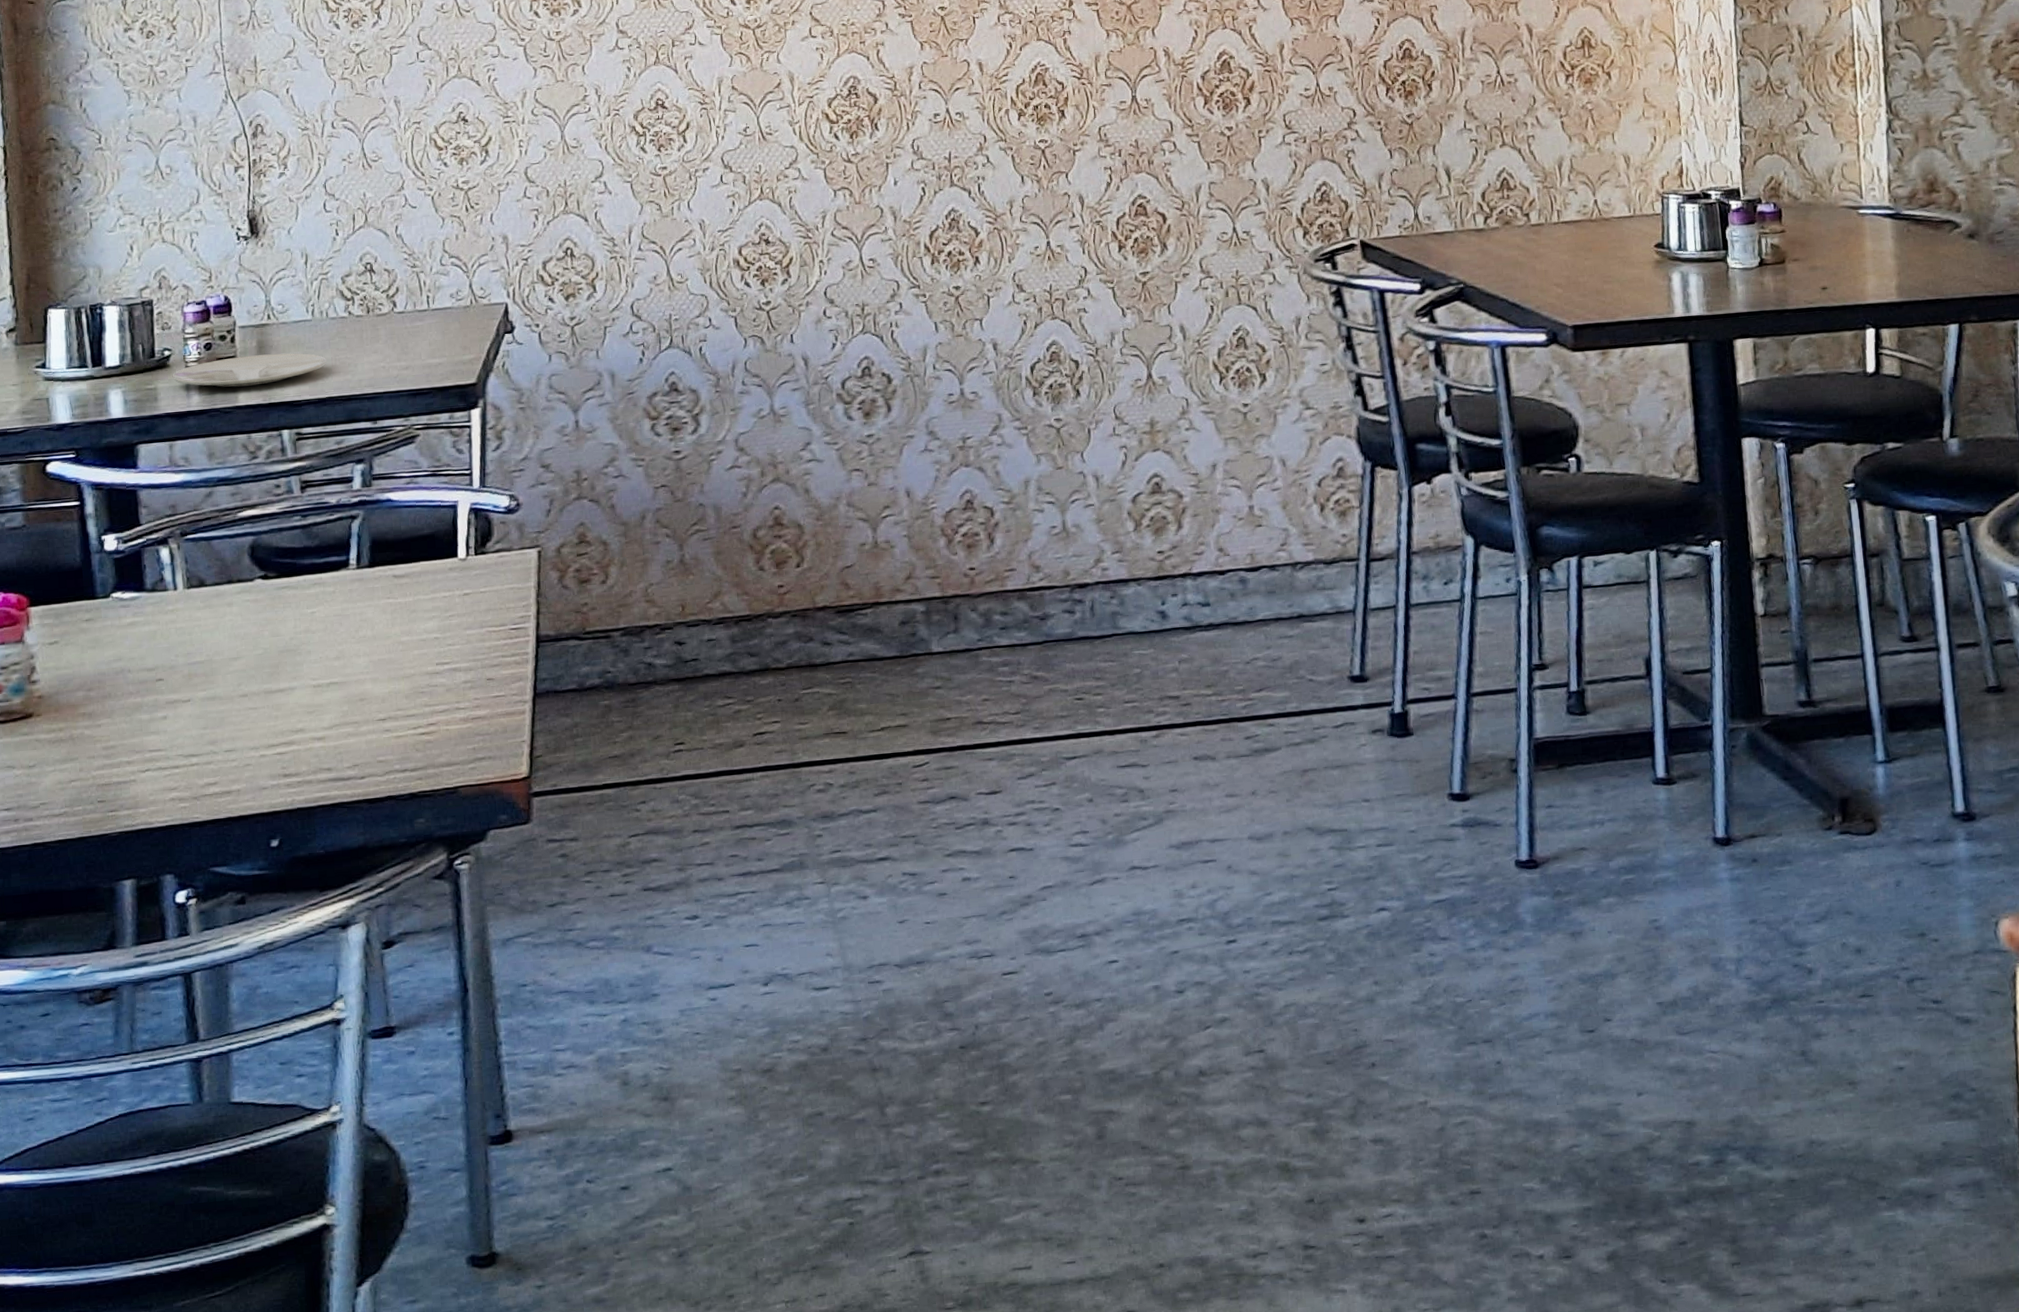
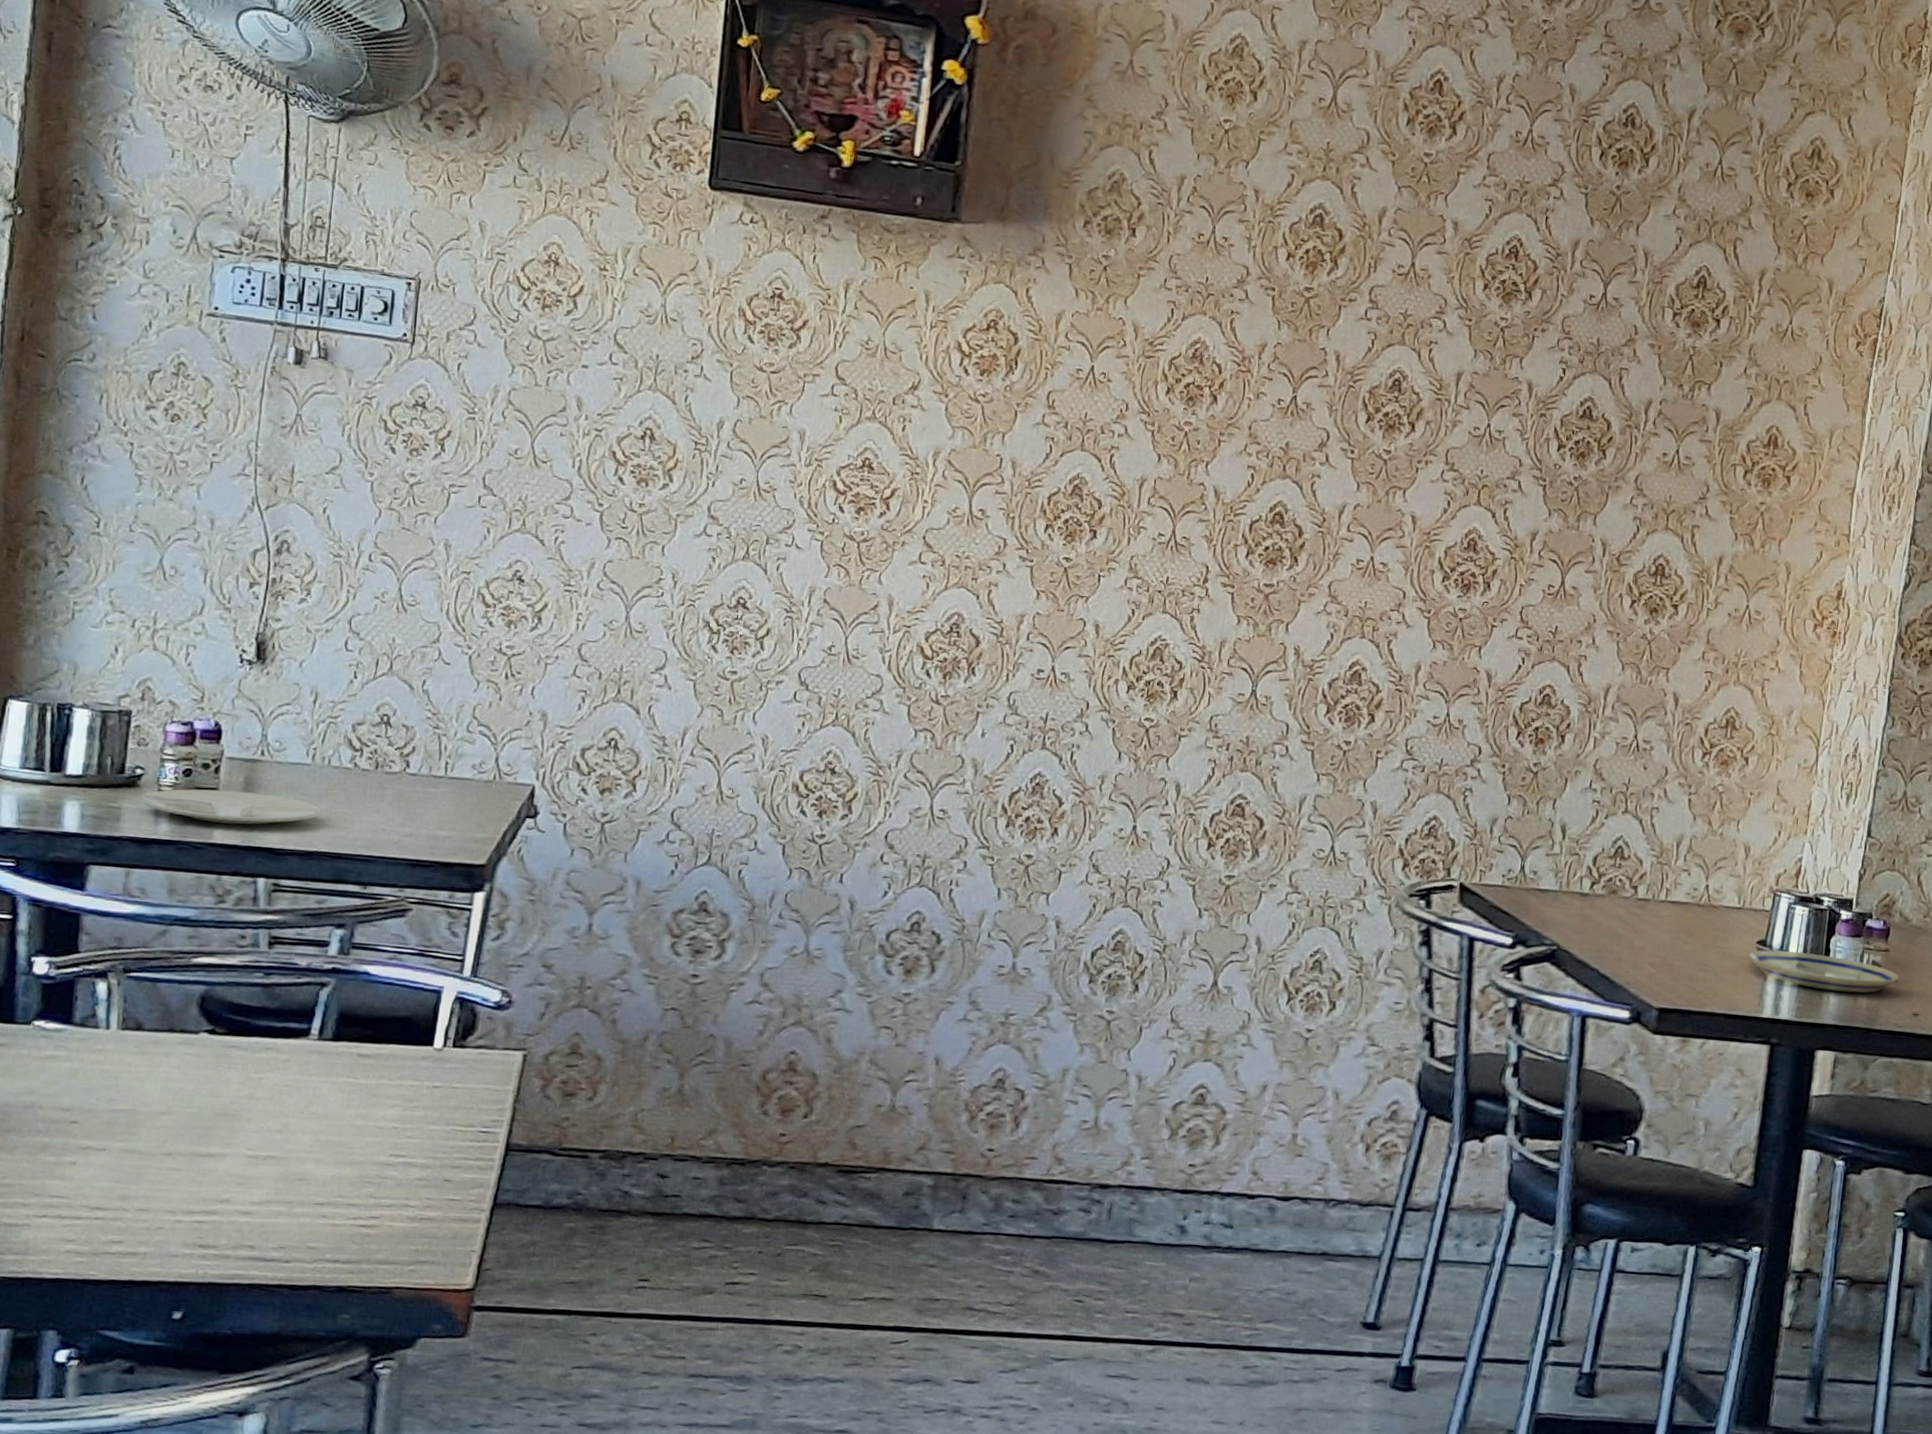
plate: none [1650,246,1800,280] -> present [1749,950,1899,993]

